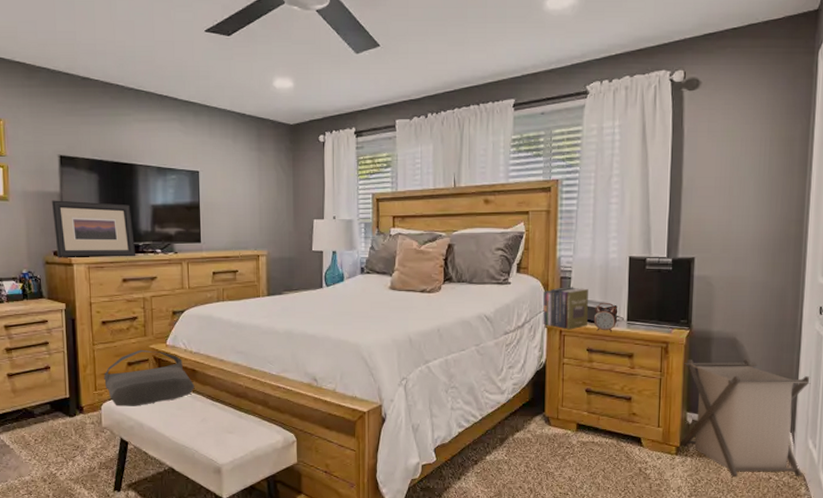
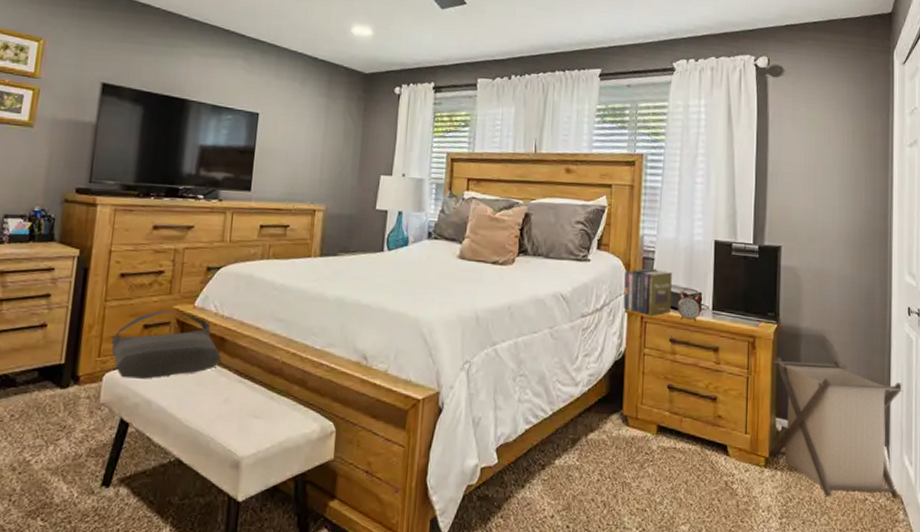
picture frame: present [51,200,136,257] -> none [79,131,175,202]

